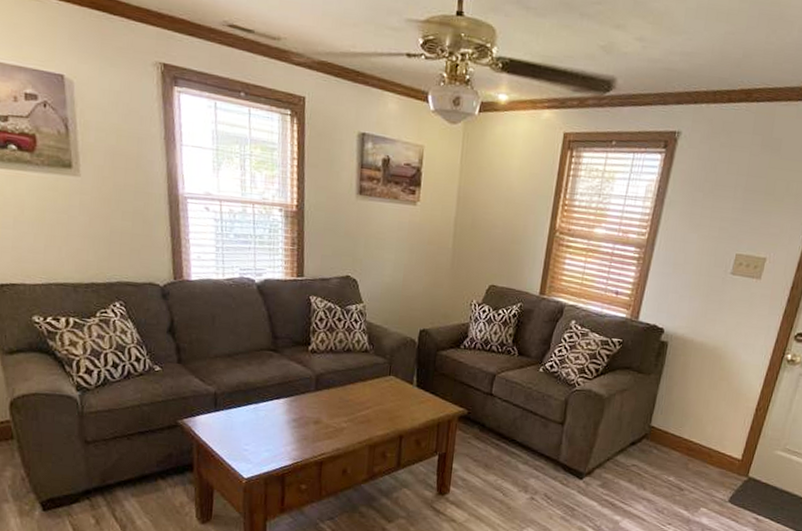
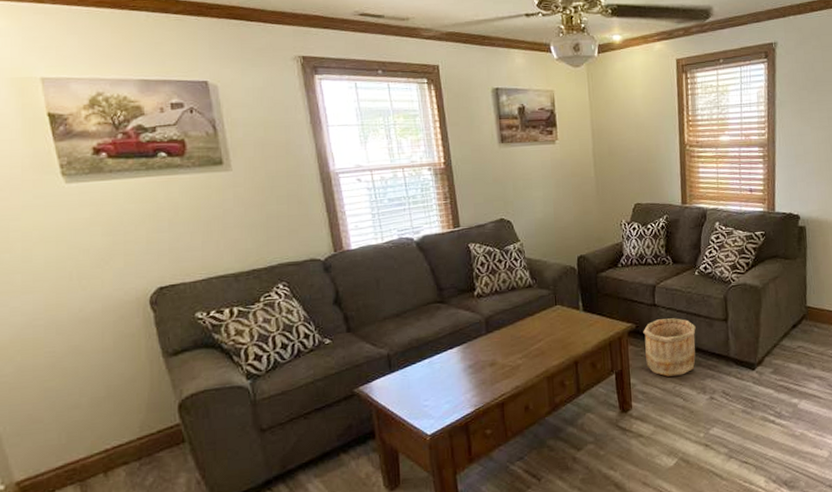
wooden bucket: none [472,409,530,470] -> present [643,318,696,377]

